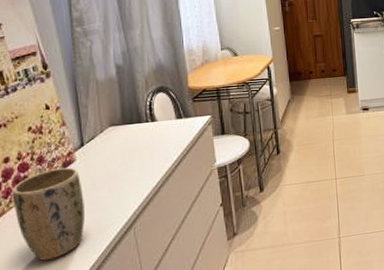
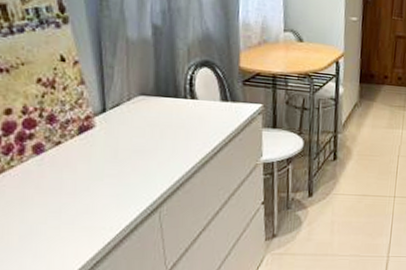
plant pot: present [12,167,85,261] -> none [14,131,103,230]

